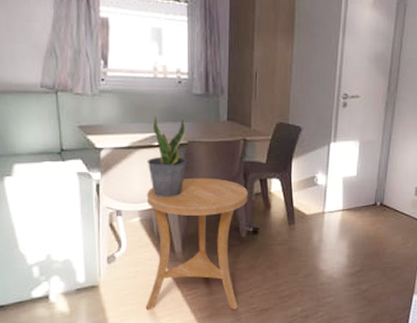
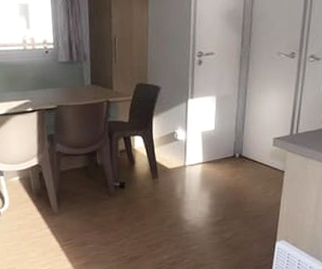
side table: present [145,178,248,310] -> none [23,138,114,260]
potted plant: present [146,114,187,197] -> none [22,83,57,158]

